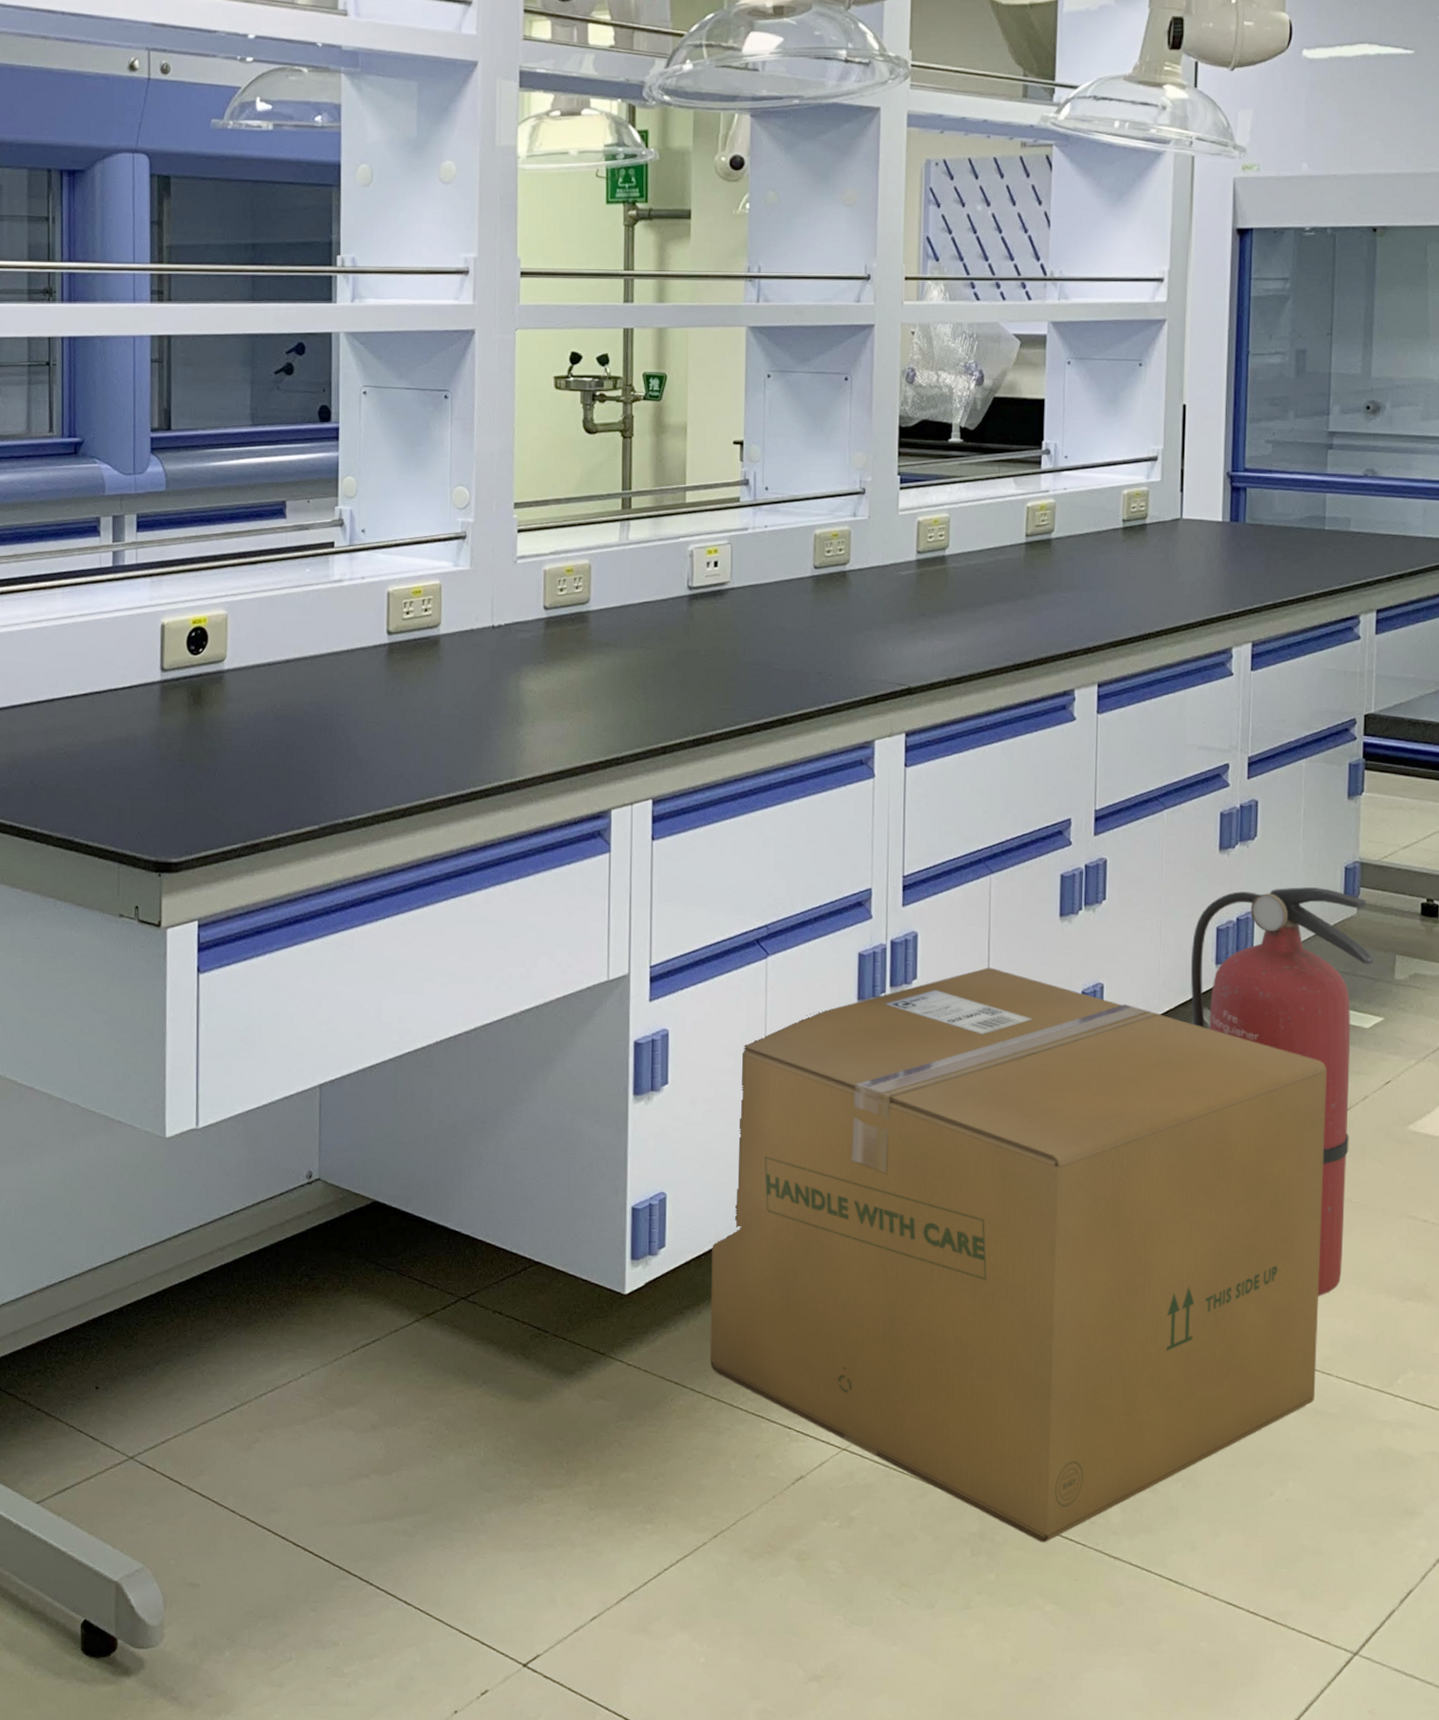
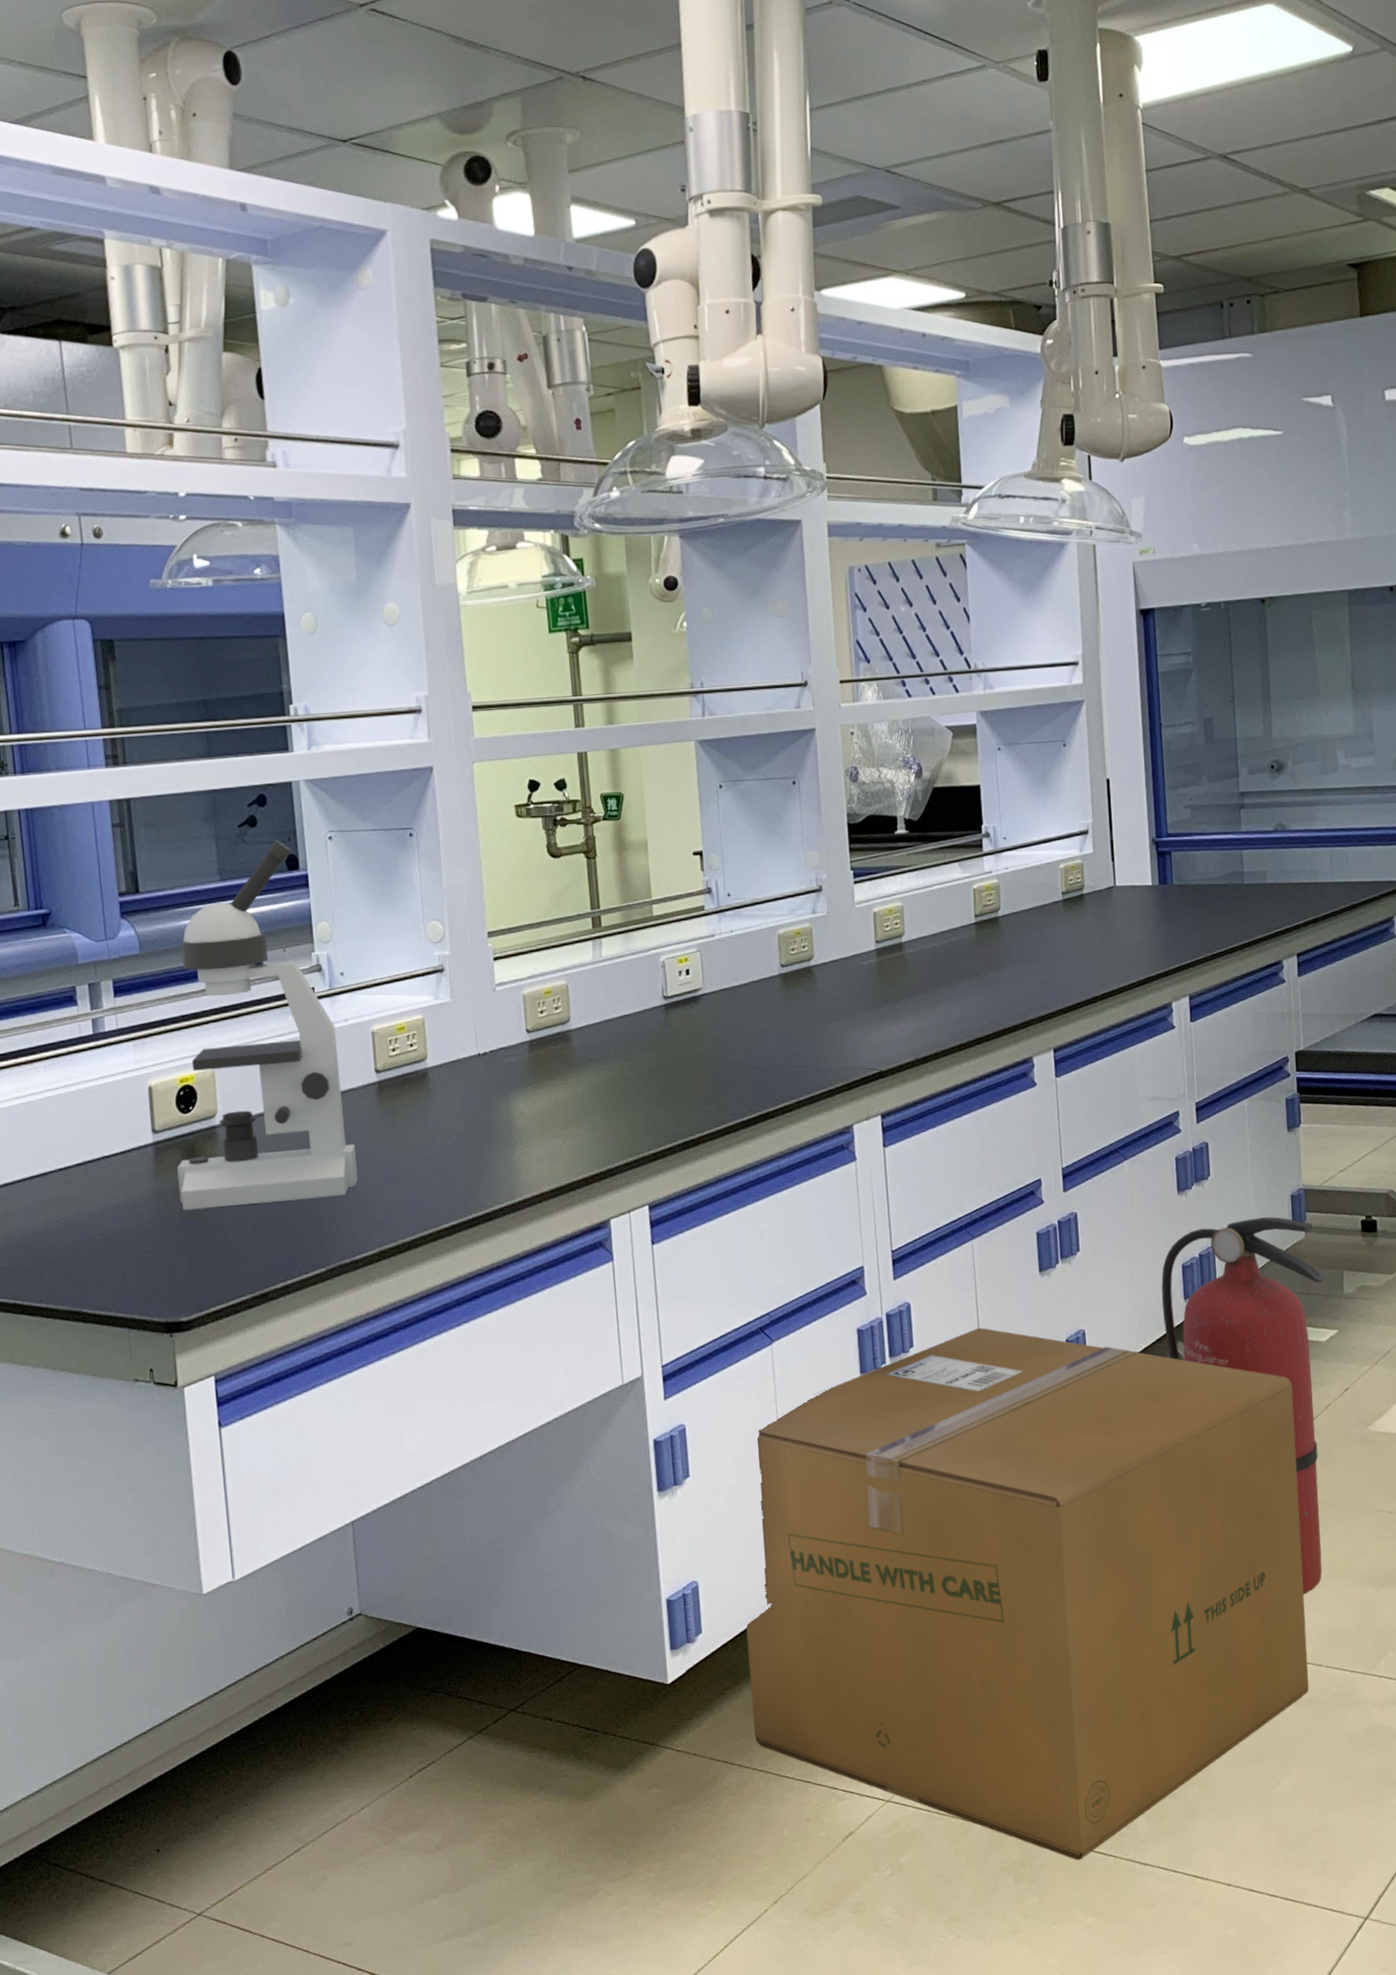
microscope: none [181,389,360,755] -> present [177,839,359,1211]

